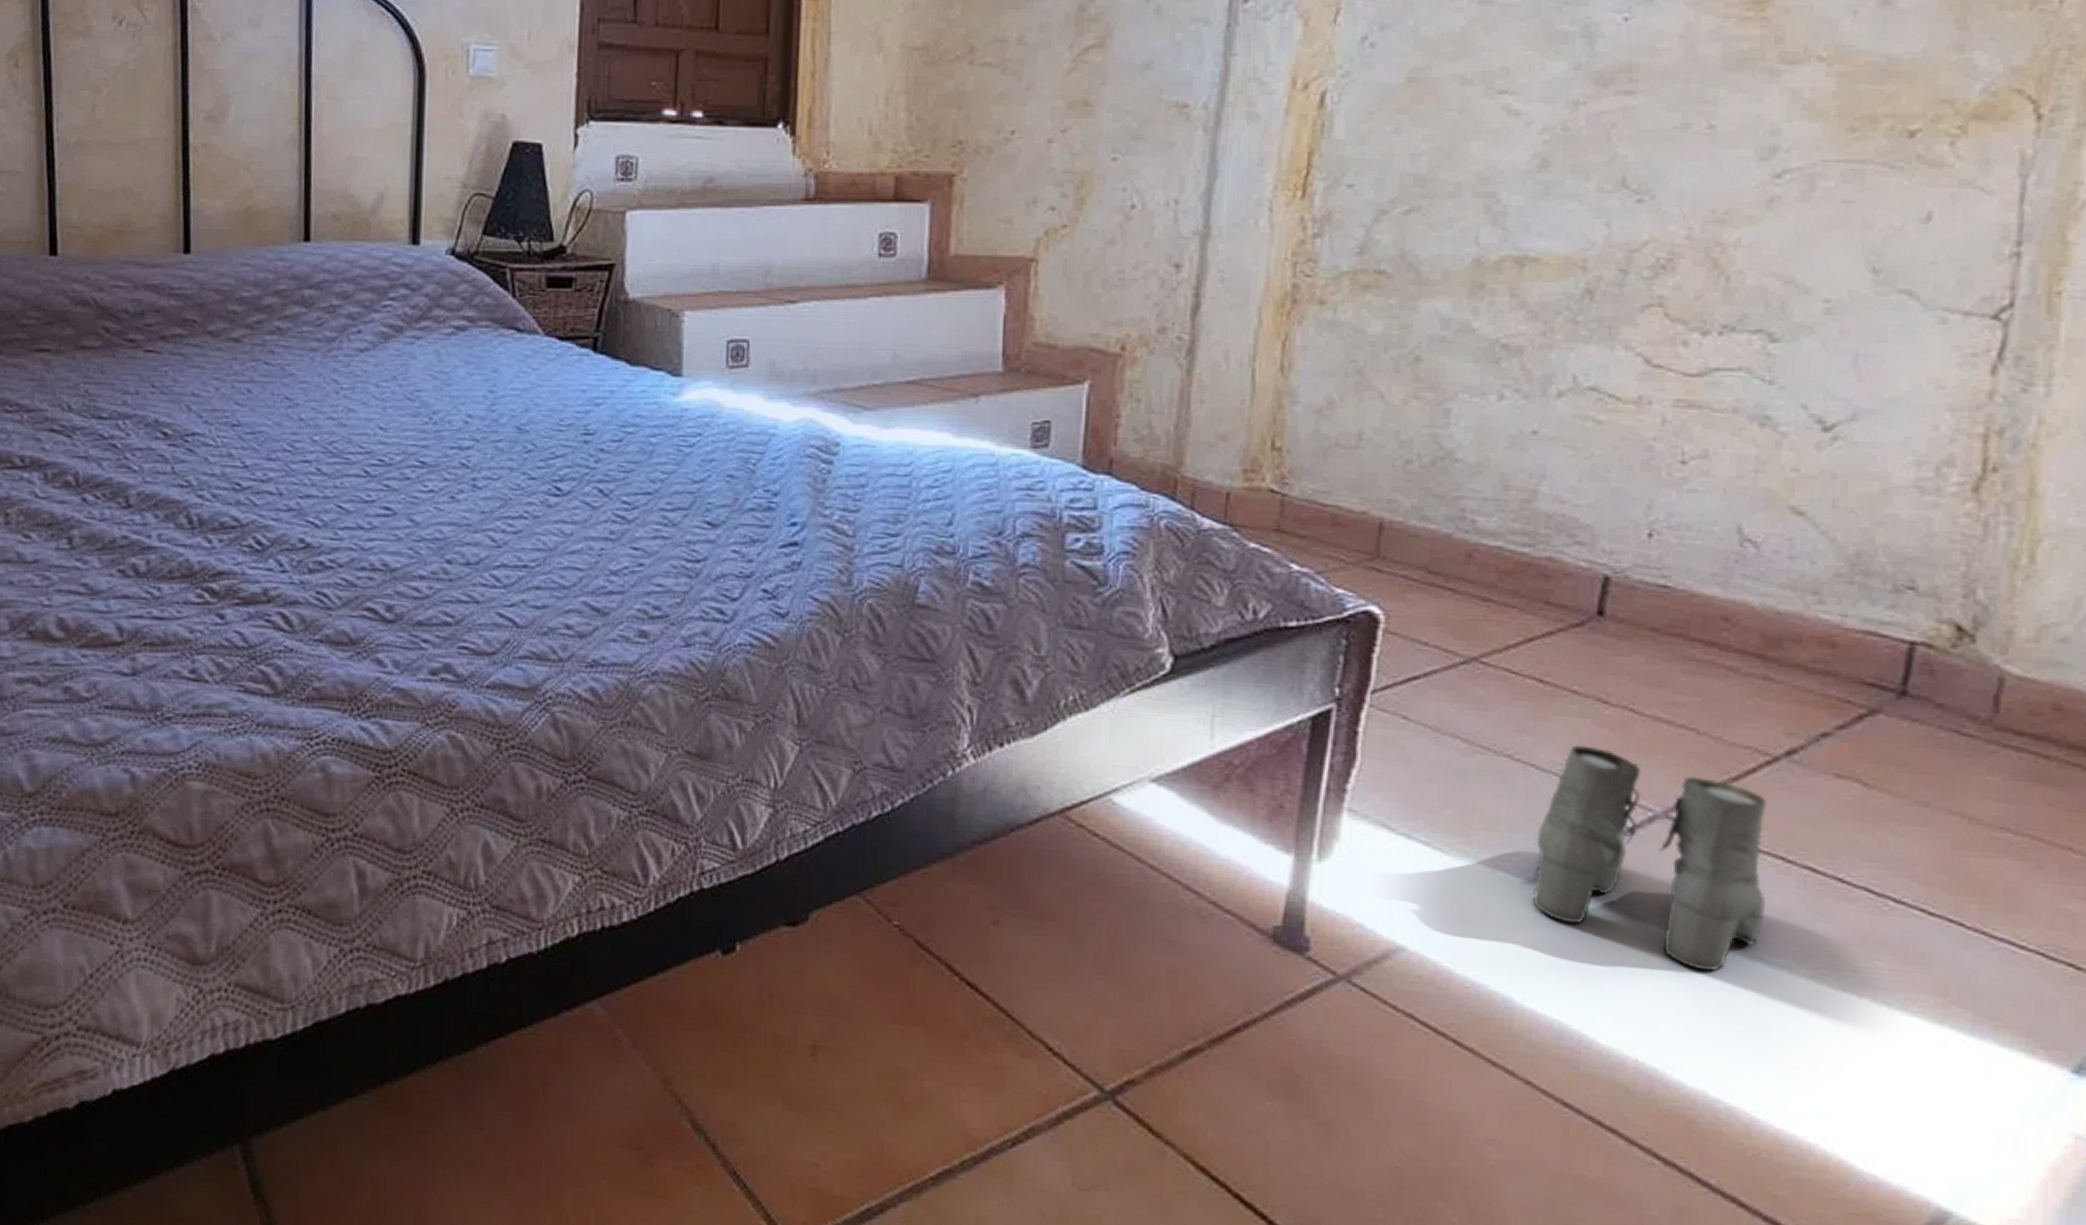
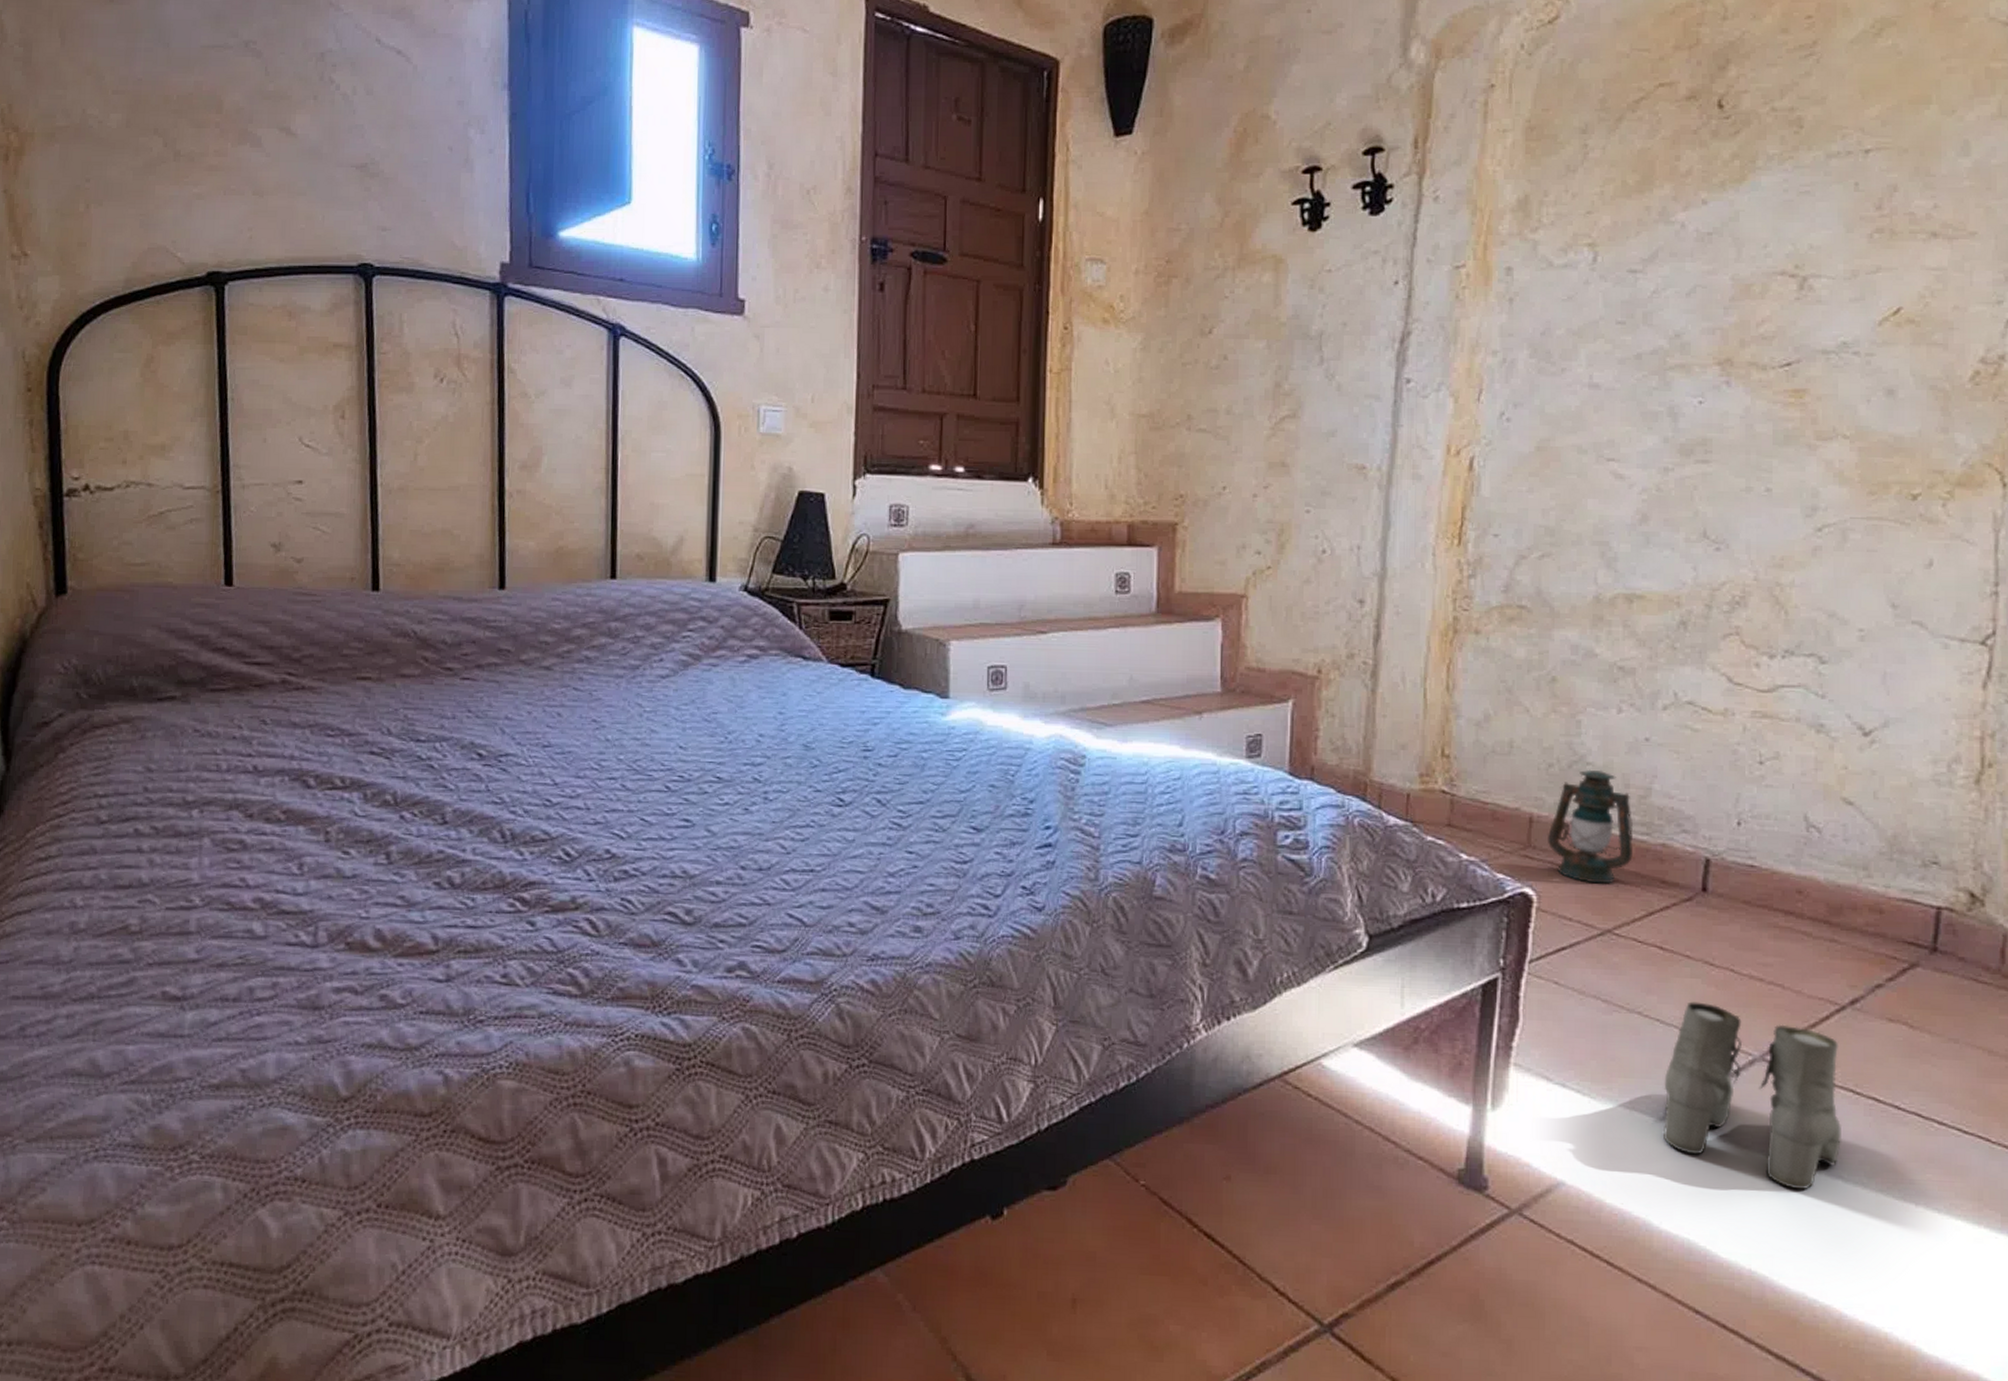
lantern: none [1400,467,1513,604] -> present [1547,769,1634,884]

